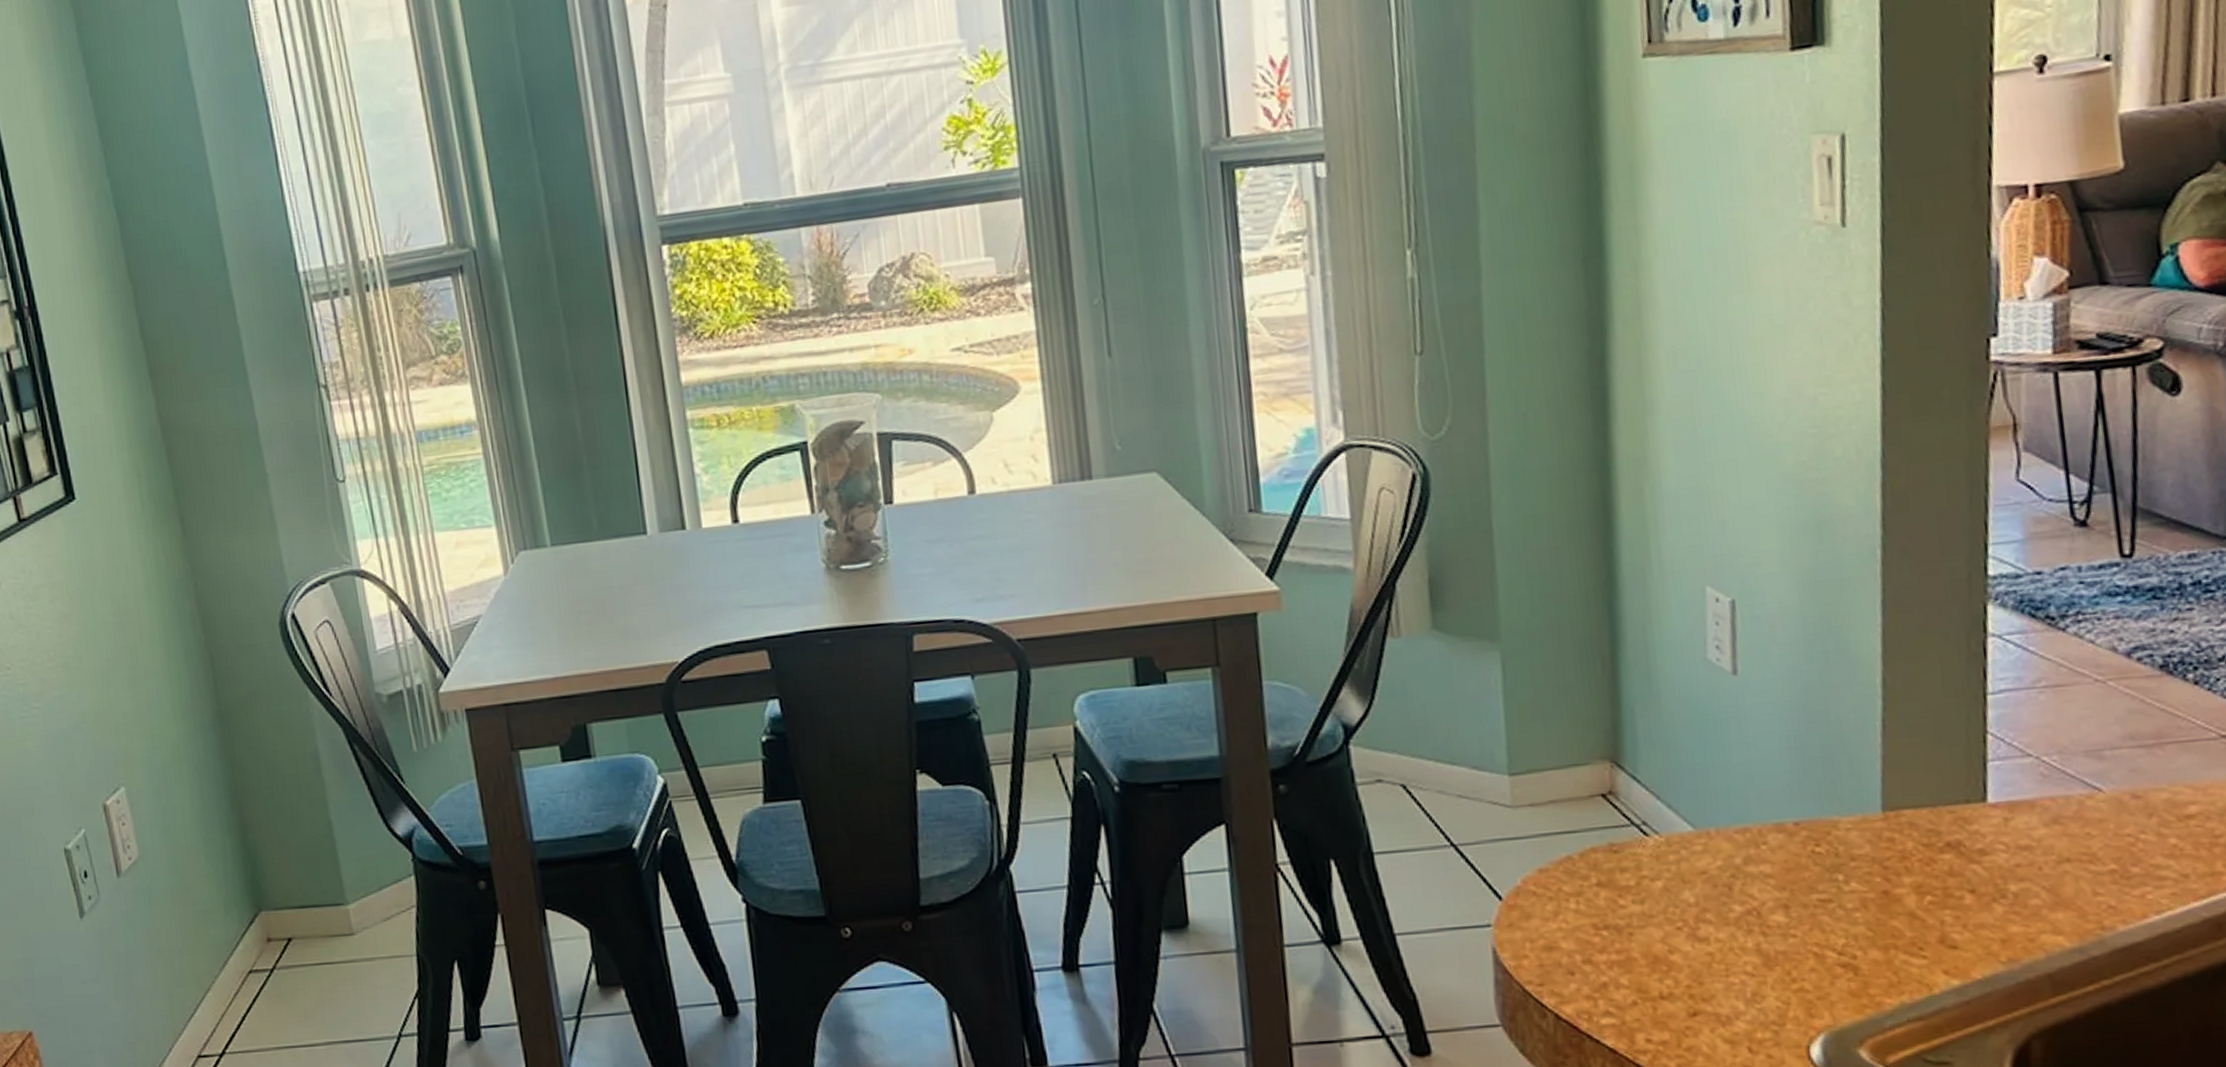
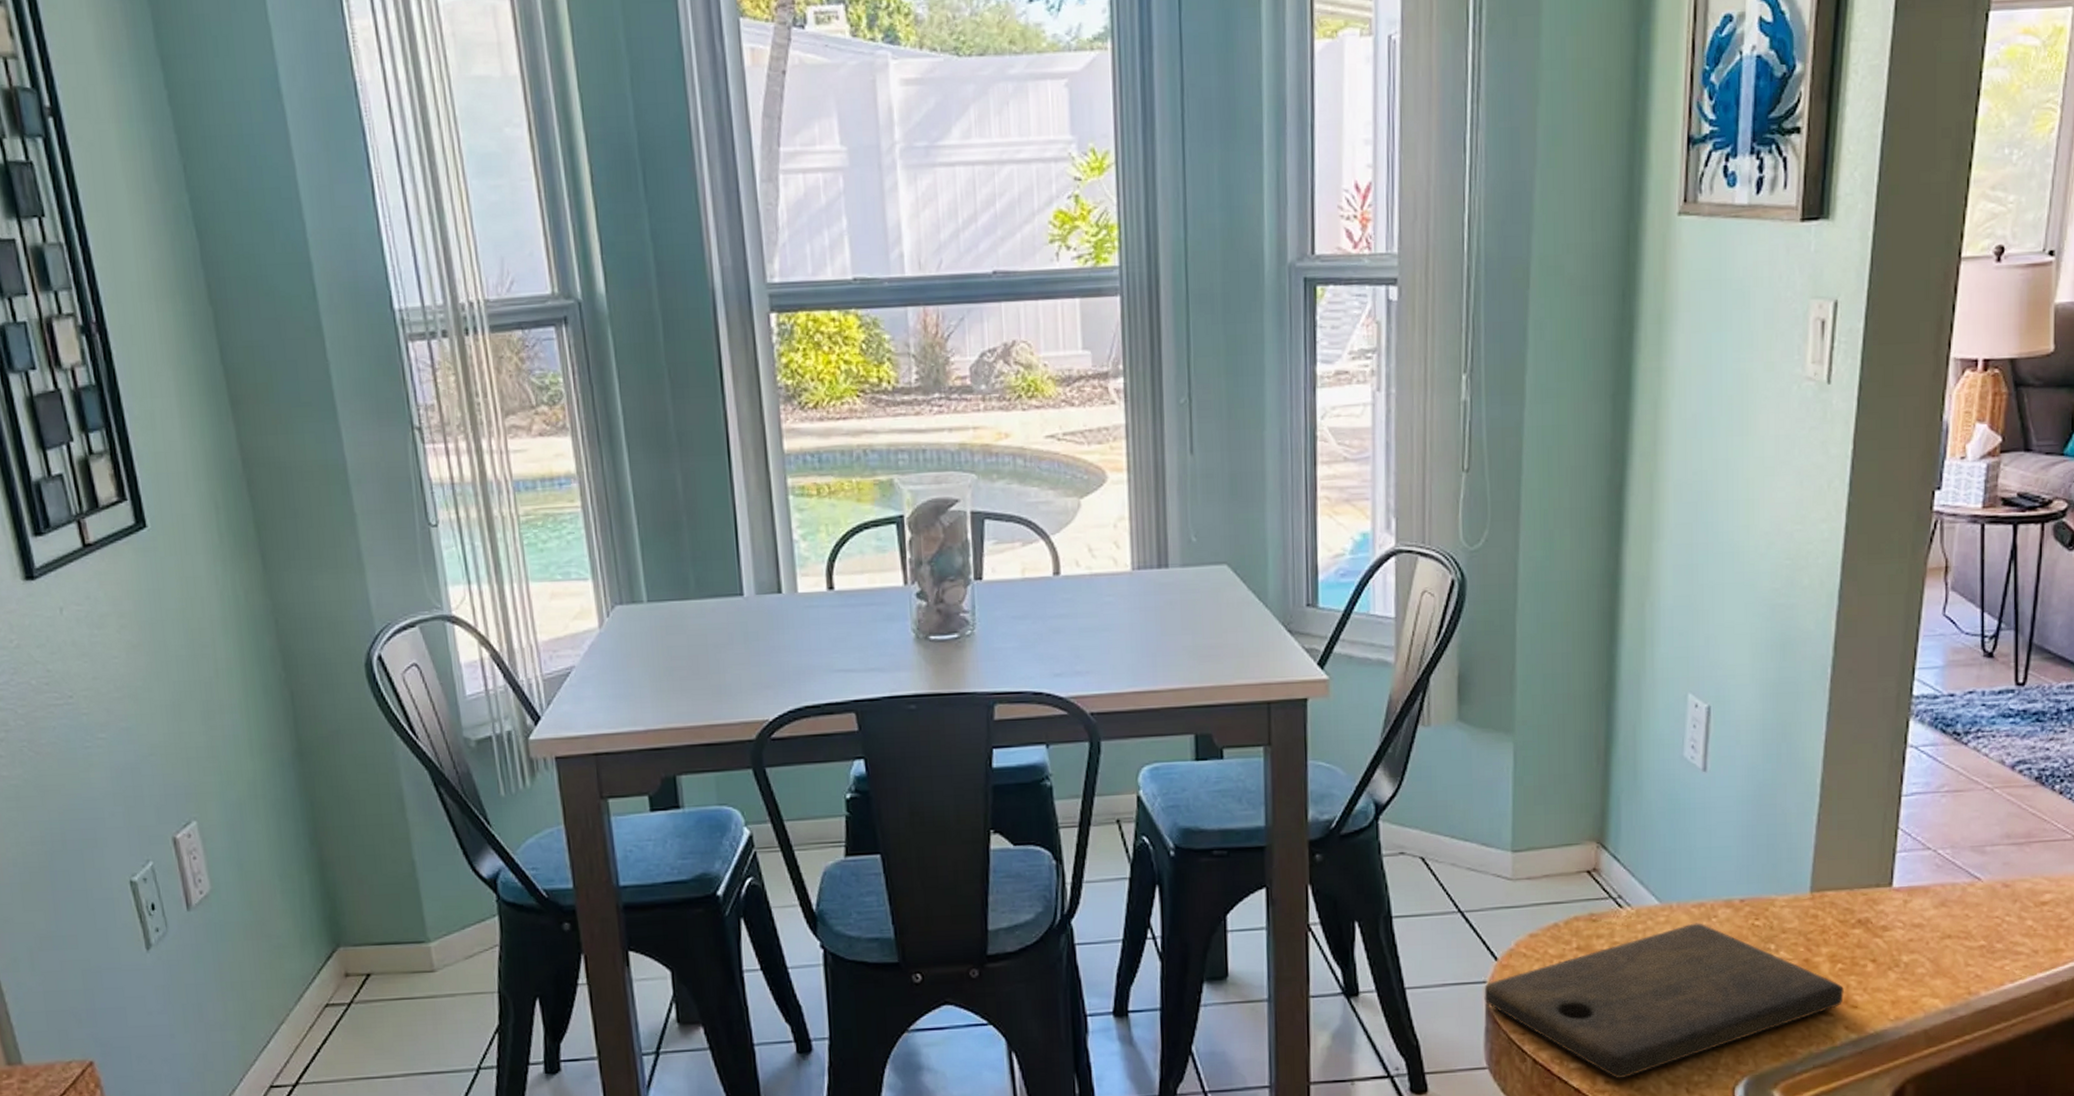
cutting board: none [1489,851,1938,1037] -> present [1484,923,1844,1079]

